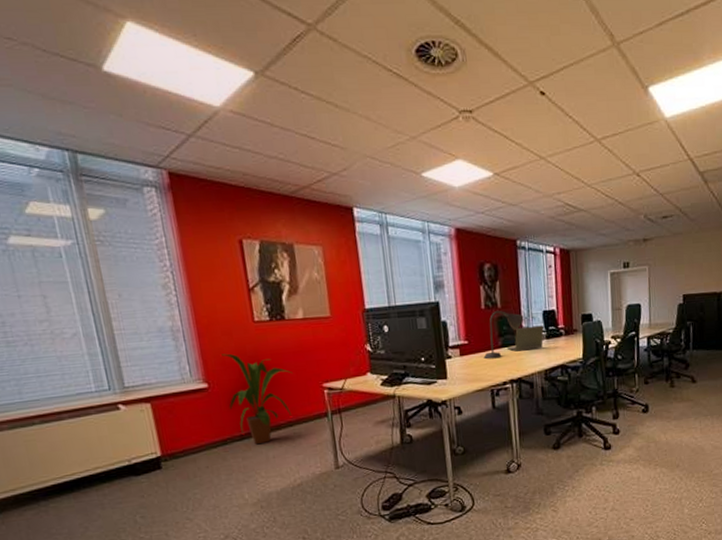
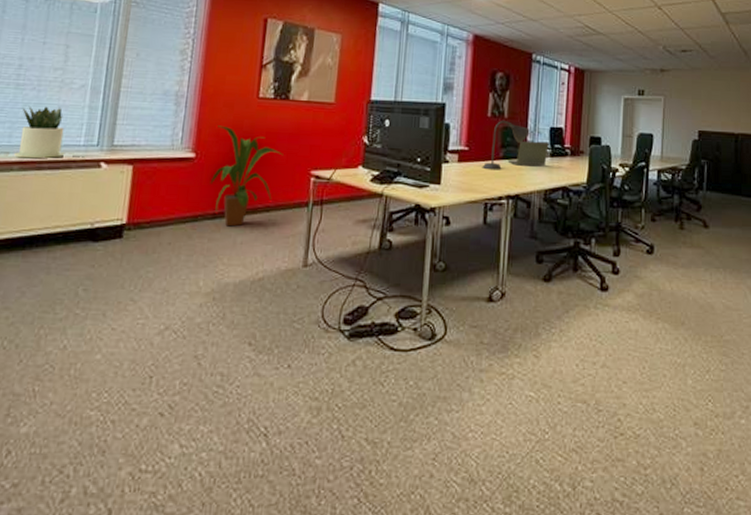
planter: none [21,358,81,412] -> present [14,105,65,159]

